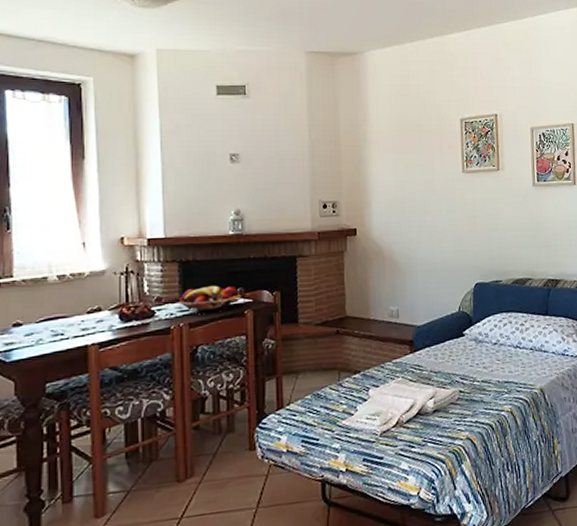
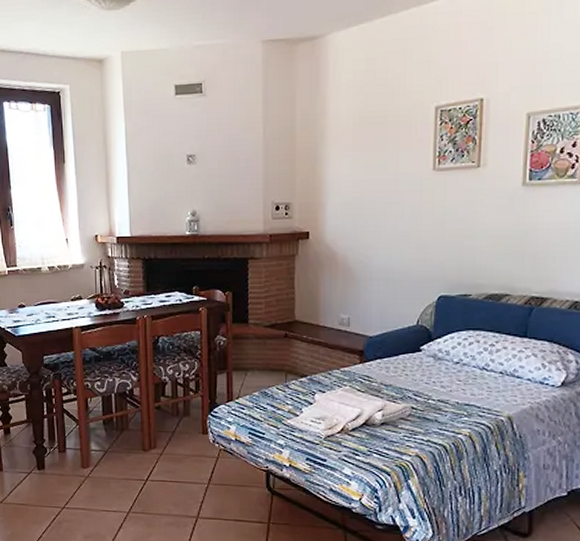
fruit basket: present [178,285,242,311] -> none [142,282,197,306]

